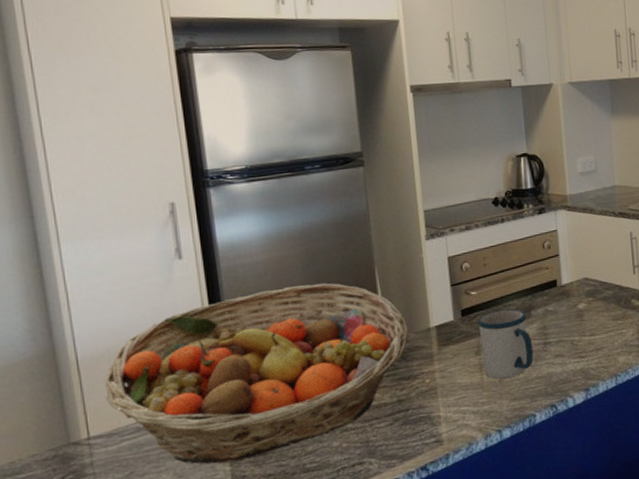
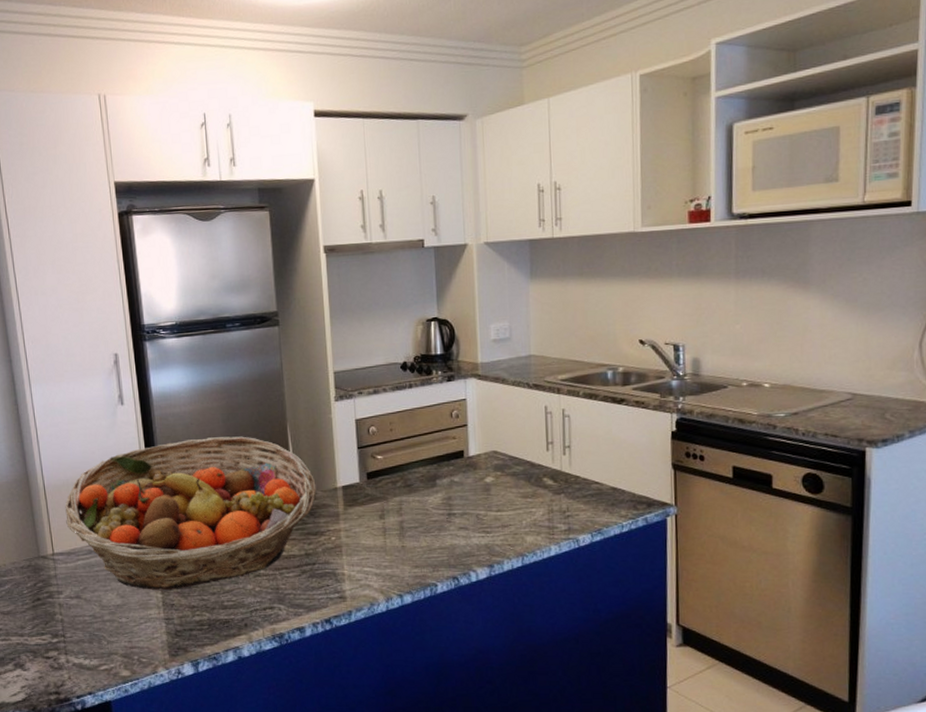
mug: present [478,308,534,379] -> none [383,475,438,544]

